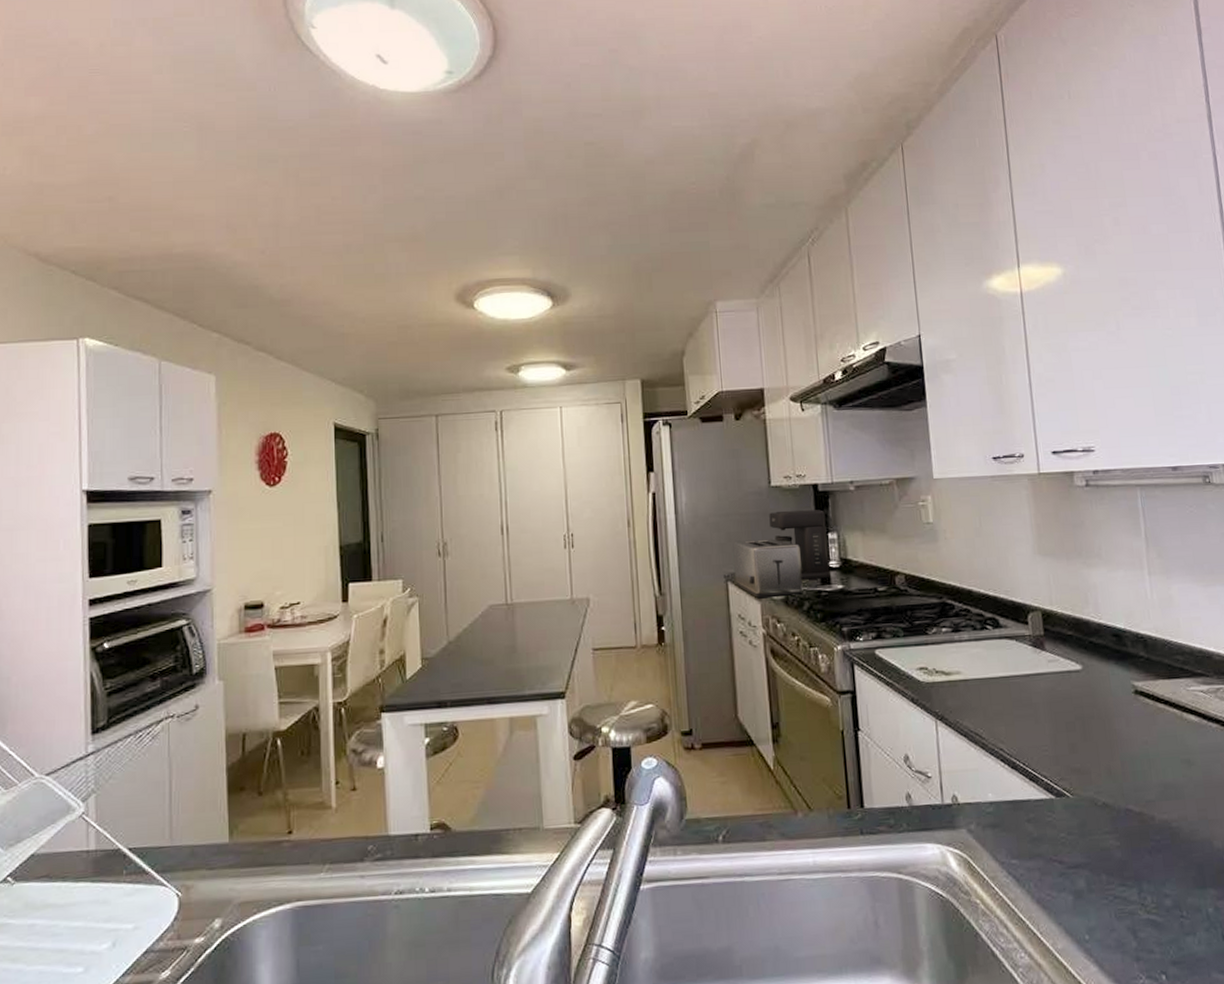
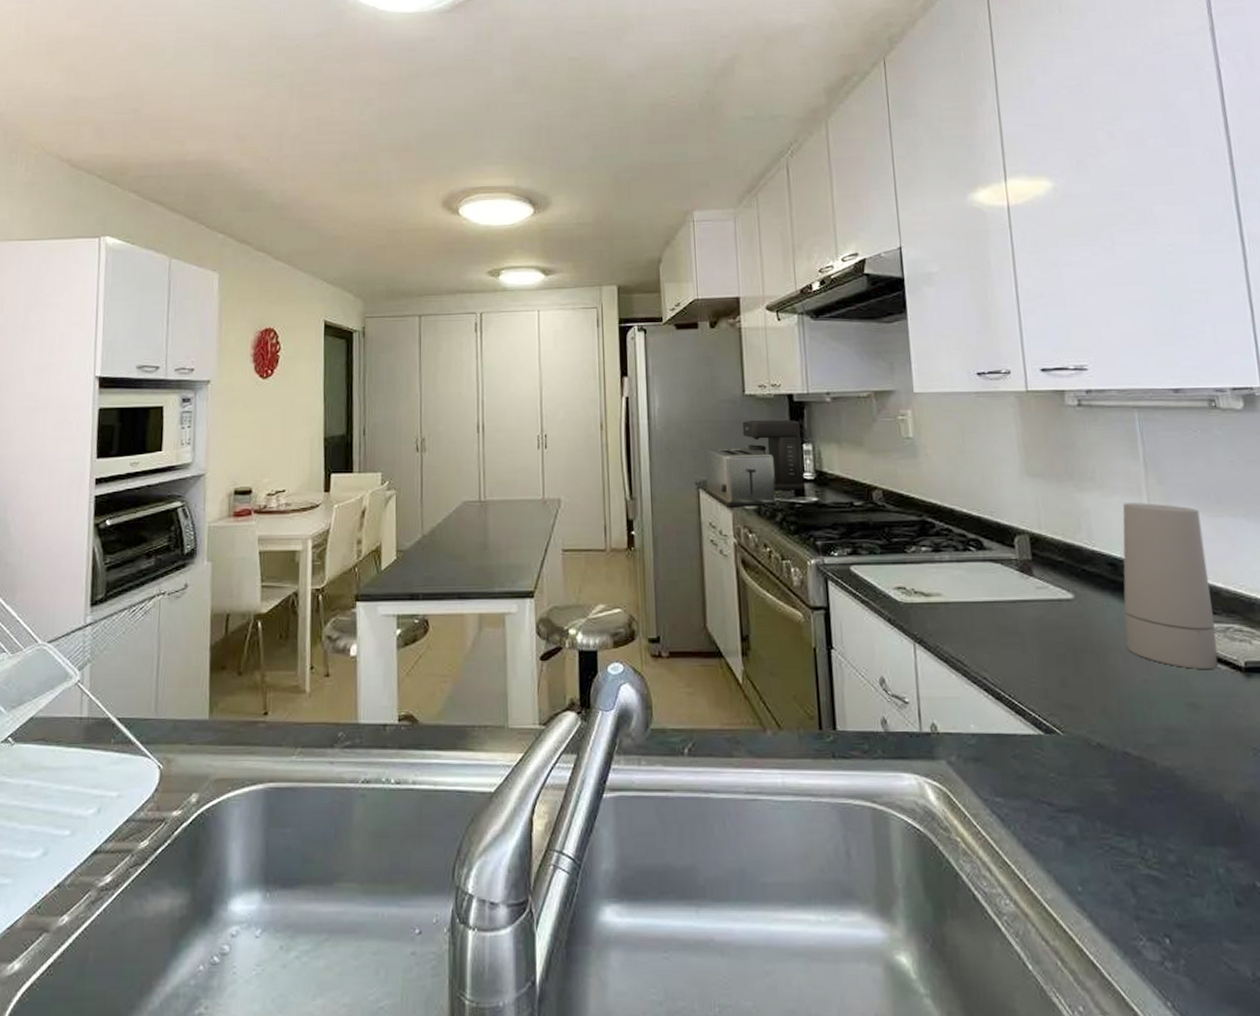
canister: none [1126,576,1210,728] -> present [1122,503,1218,669]

